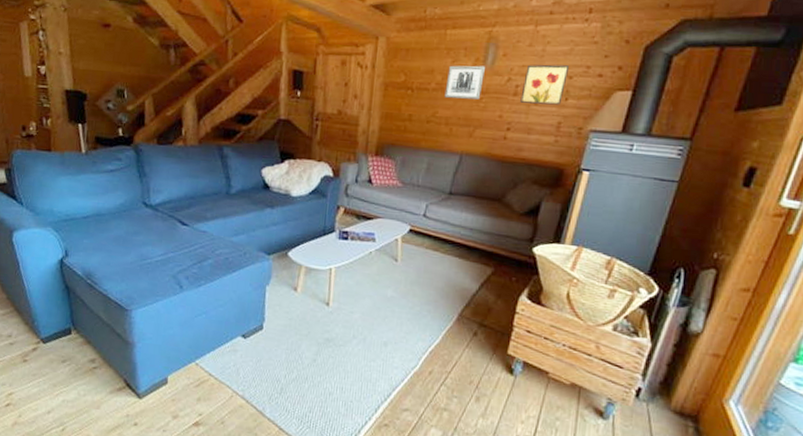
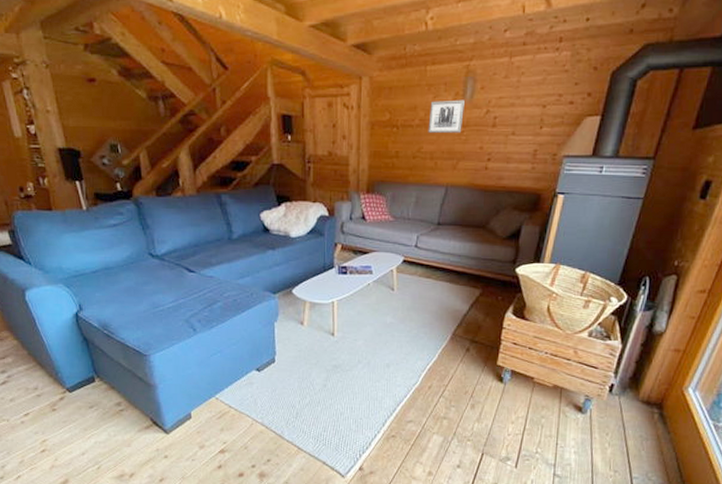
wall art: present [520,64,570,105] -> none [499,95,543,134]

